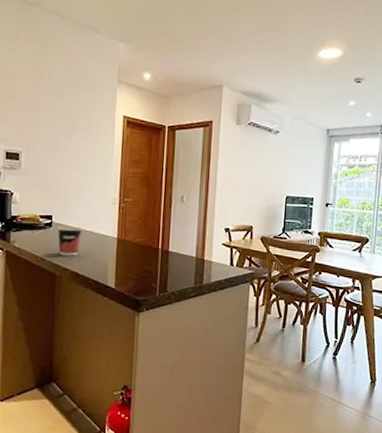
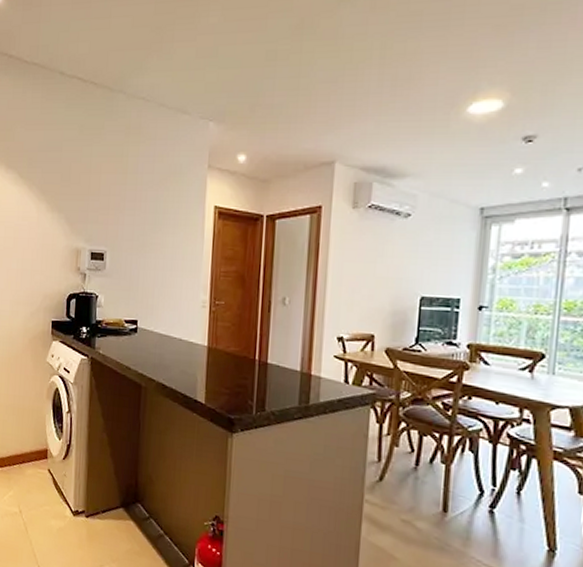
cup: present [57,226,83,256] -> none [142,332,170,366]

